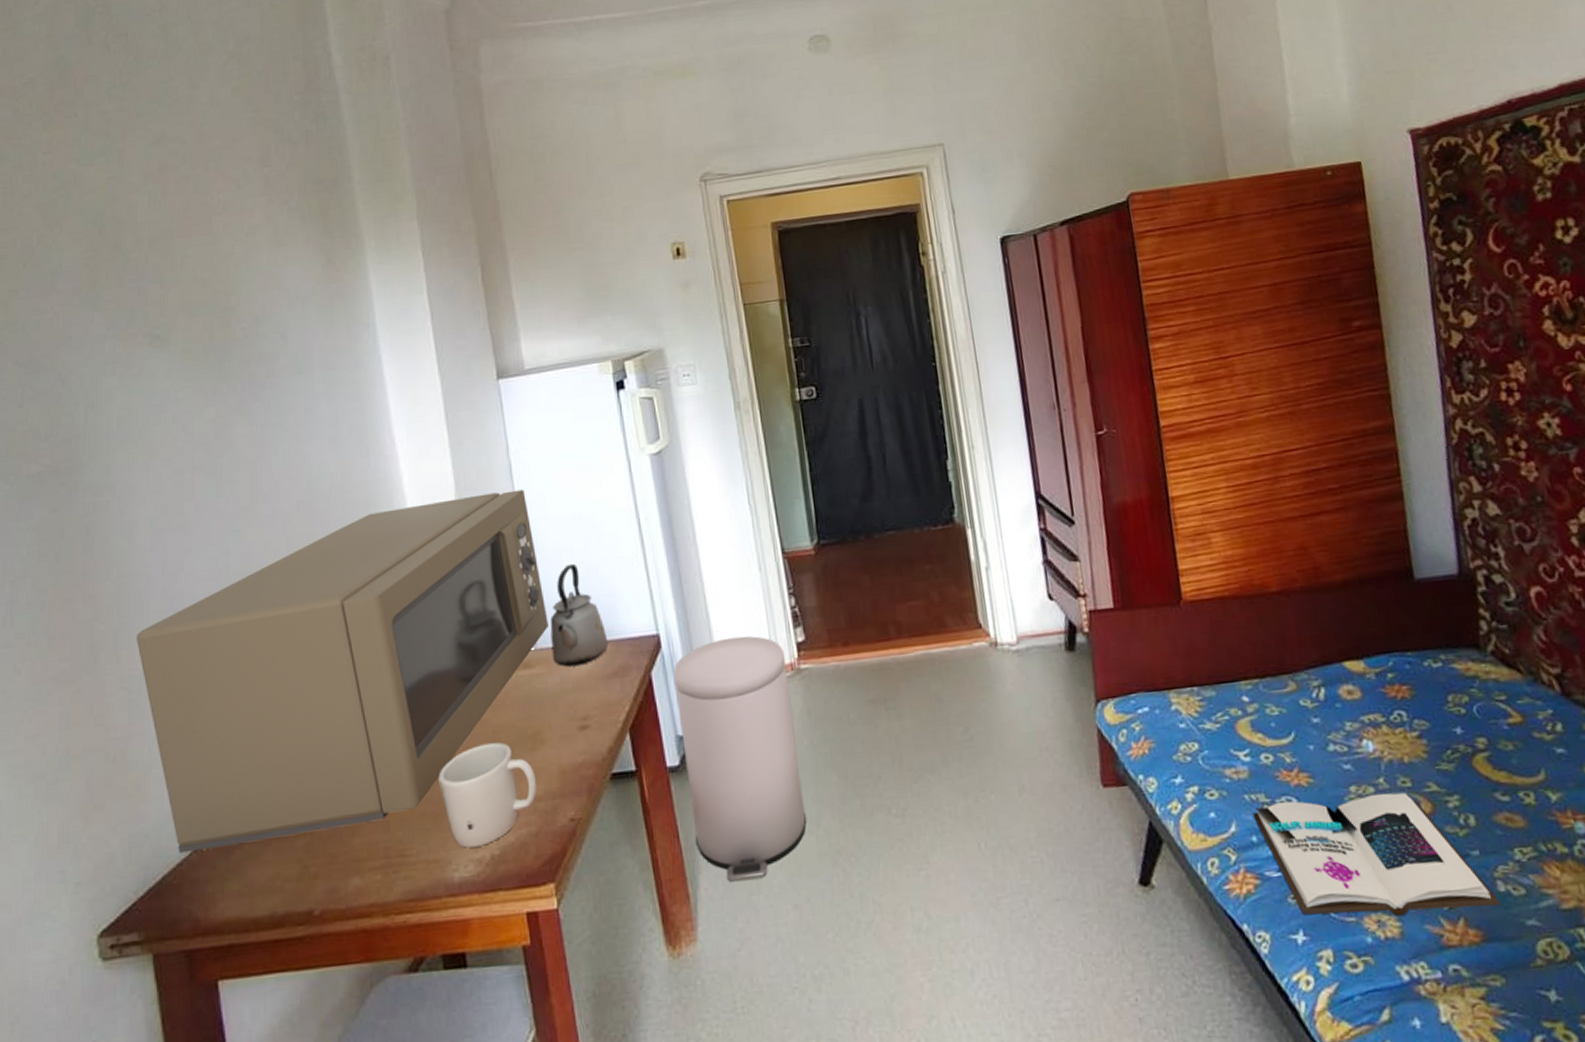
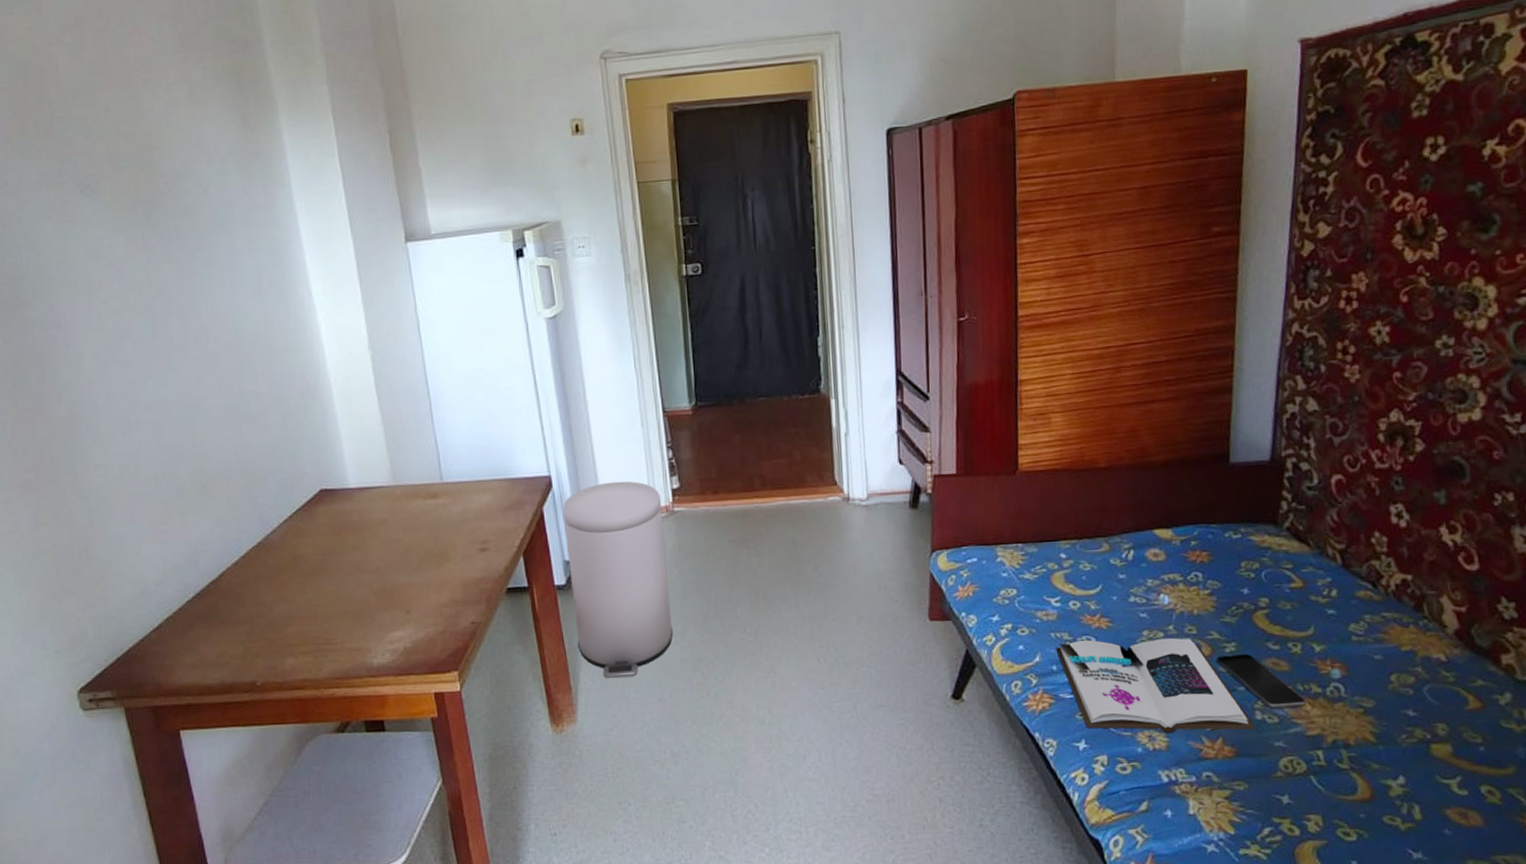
microwave: present [137,489,549,854] -> none [90,344,453,632]
mug: present [438,742,538,848] -> none [358,557,444,640]
kettle: present [550,563,609,667] -> none [454,411,506,499]
mobile phone: none [1439,808,1554,878] -> present [1216,653,1307,709]

